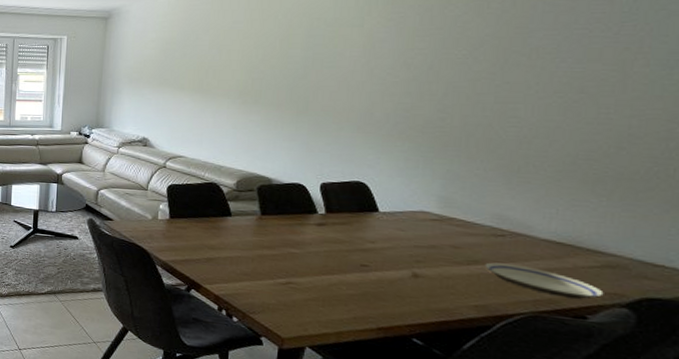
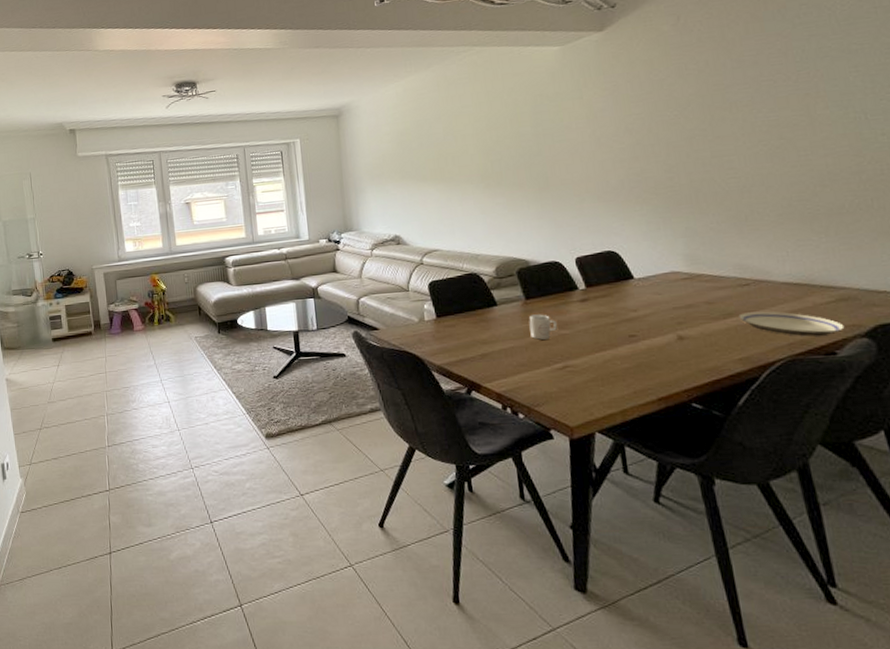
mug: none [259,230,289,255] -> present [529,314,558,340]

